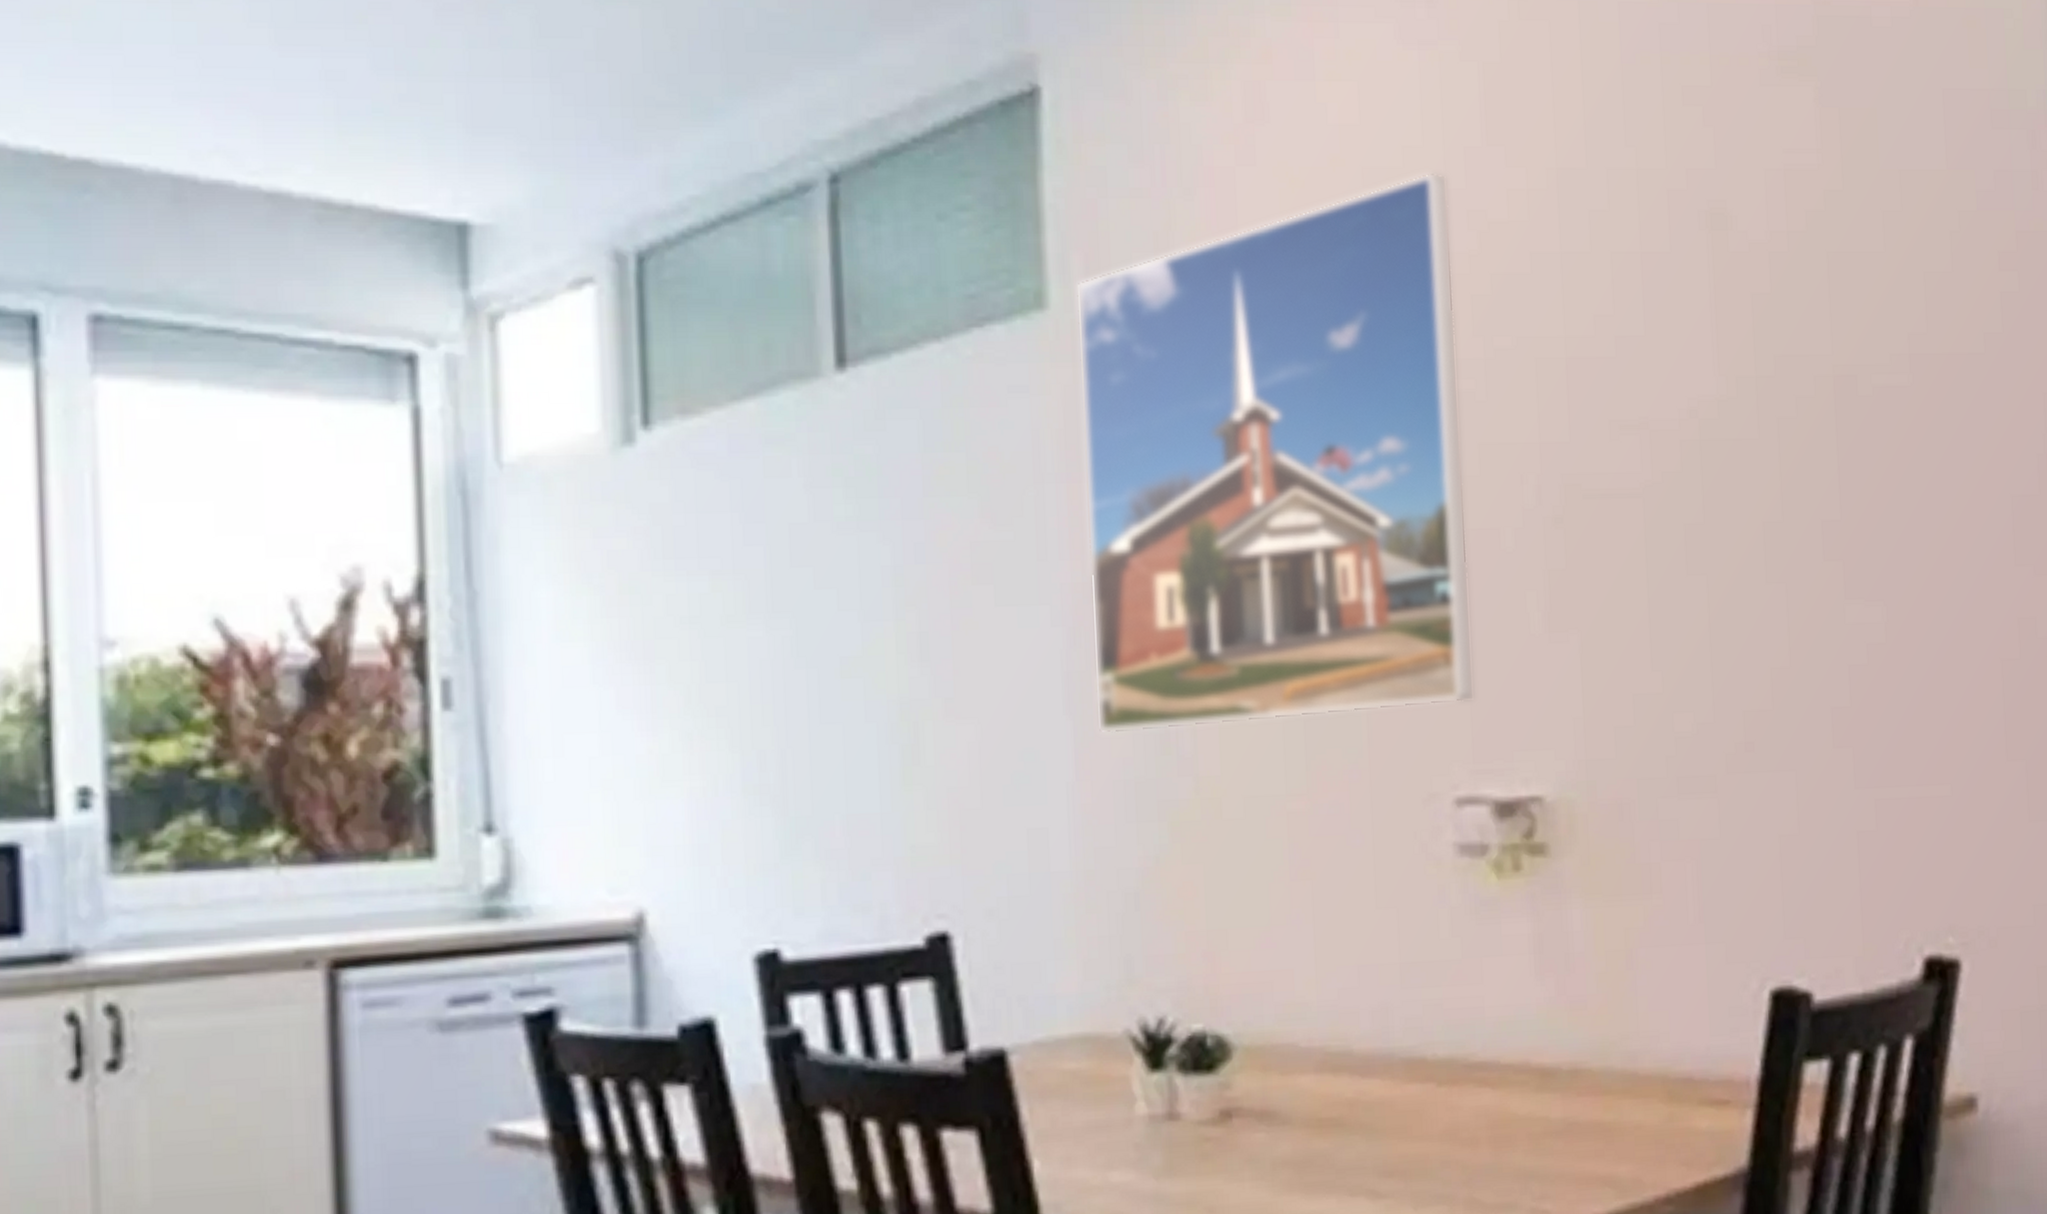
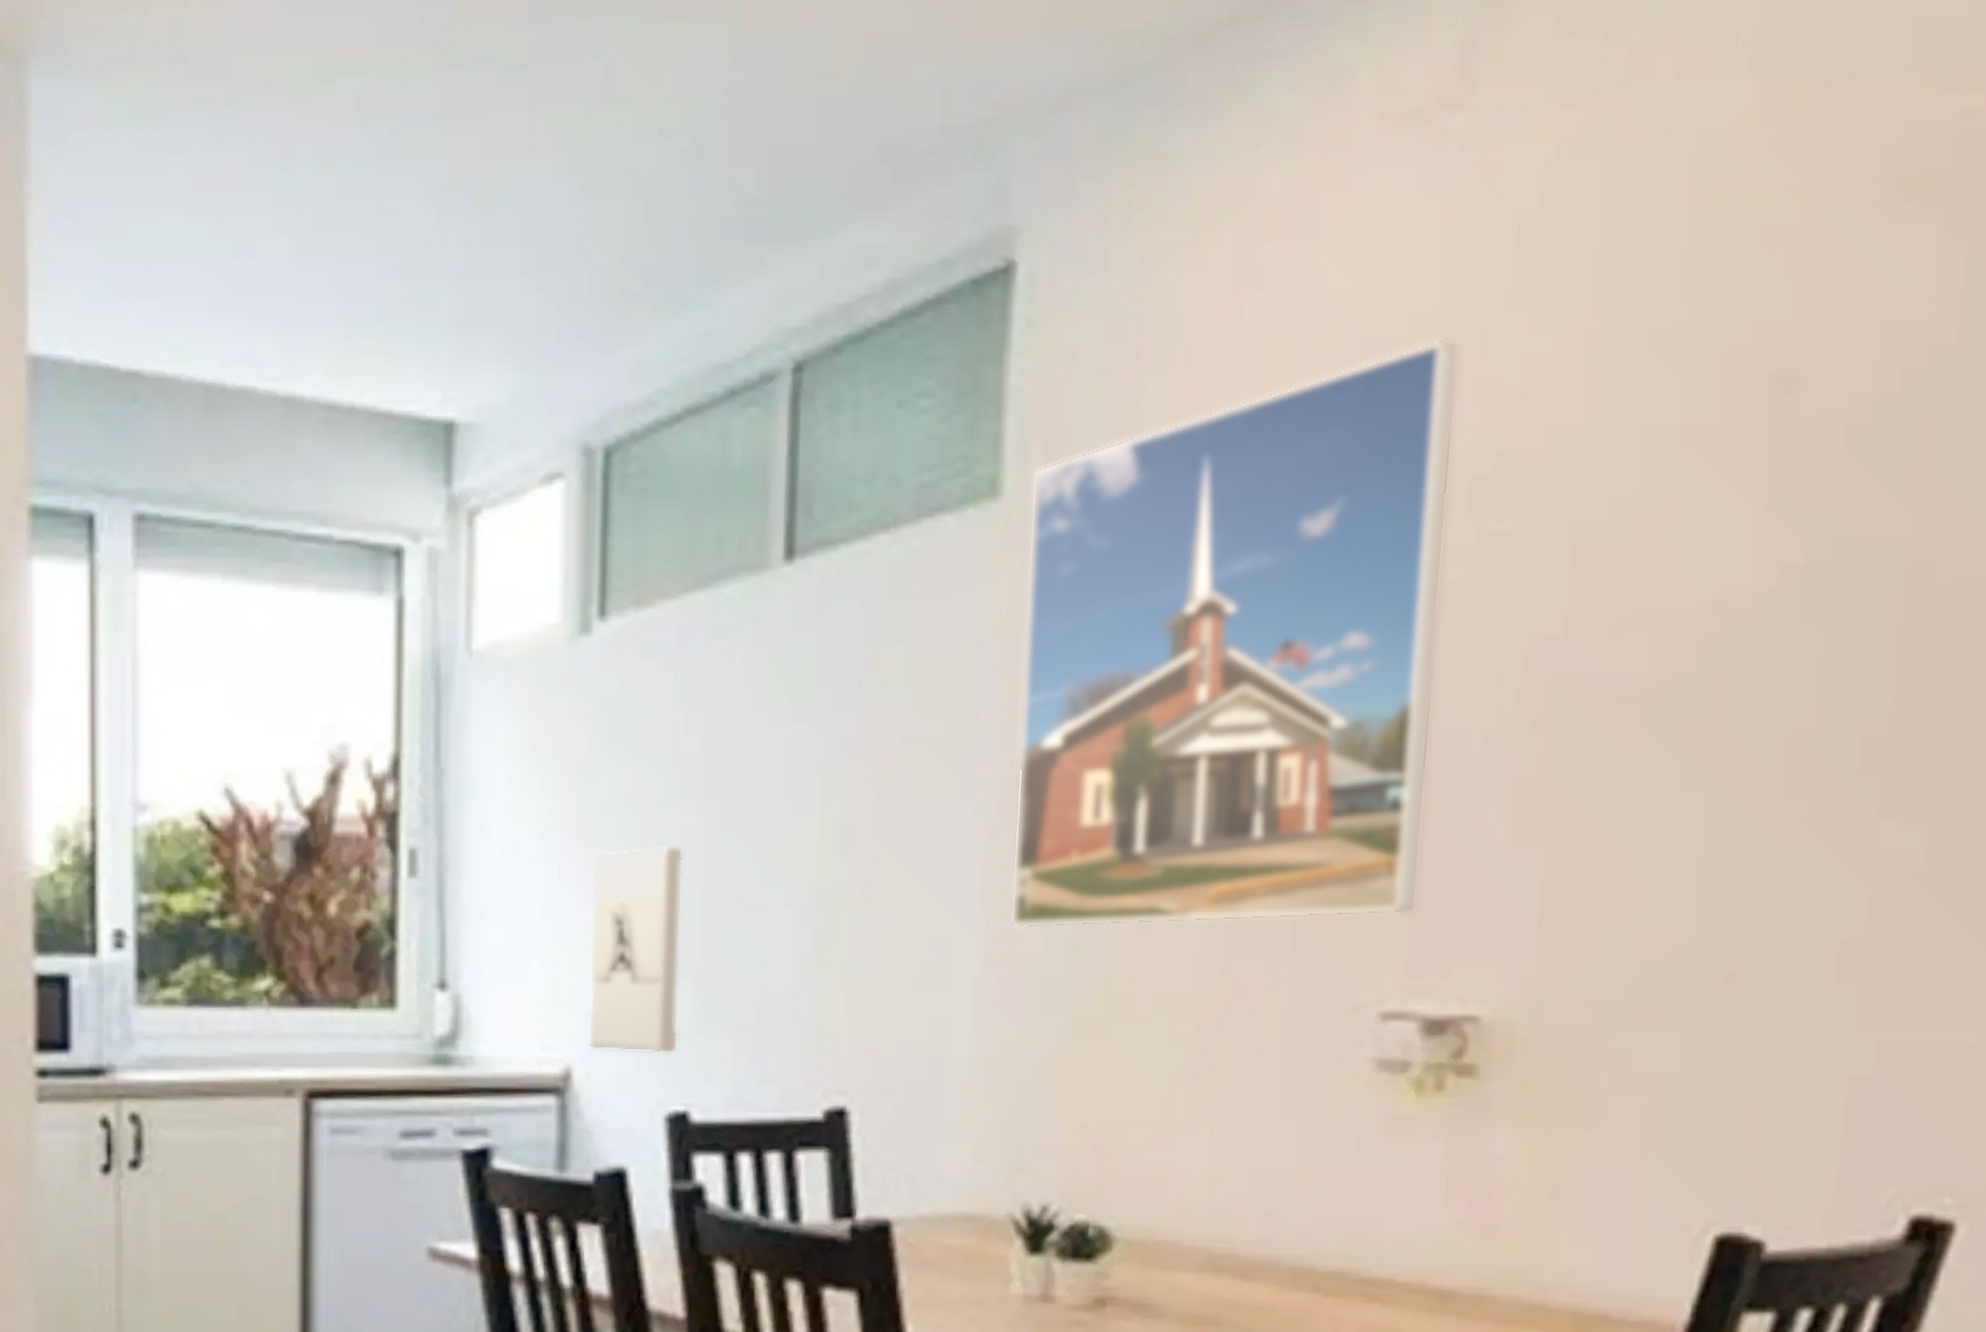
wall sculpture: none [653,664,763,889] -> present [588,846,684,1054]

